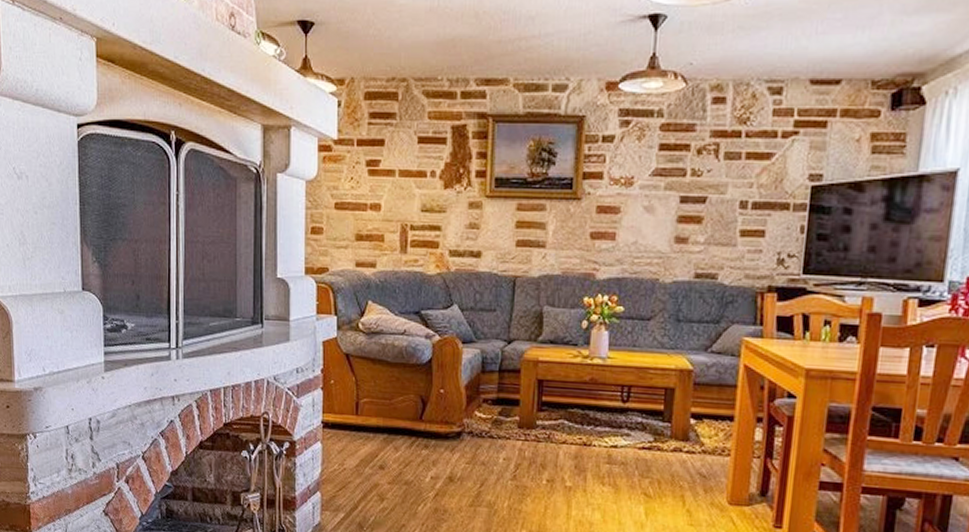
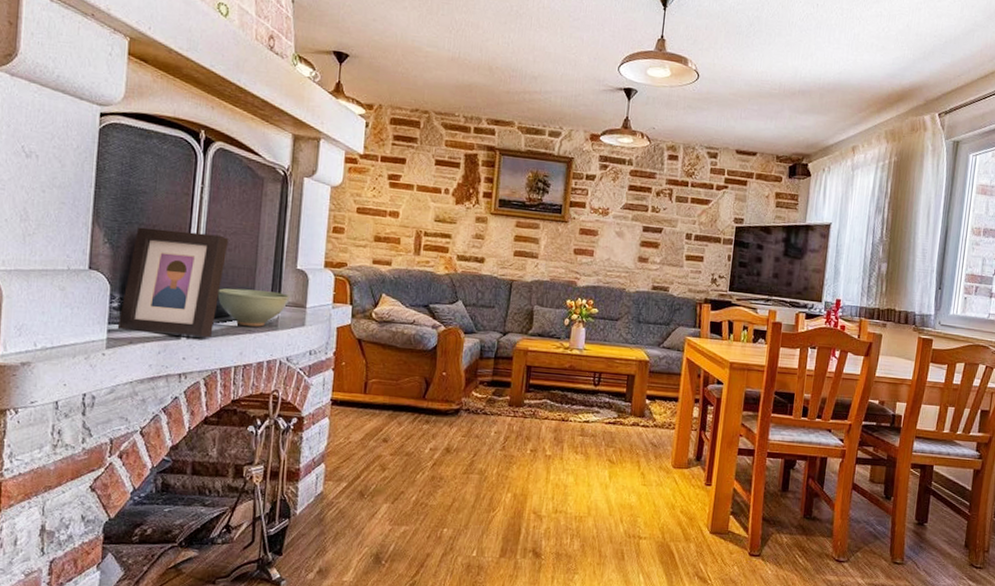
picture frame: none [112,243,208,357] -> present [117,227,229,337]
bowl: none [201,303,273,344] -> present [217,288,291,327]

